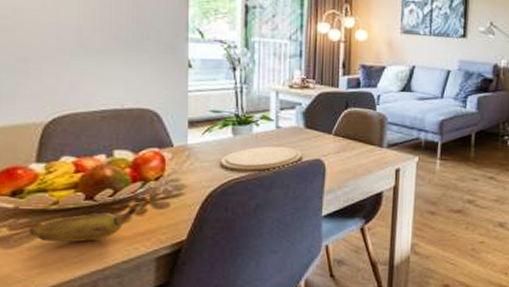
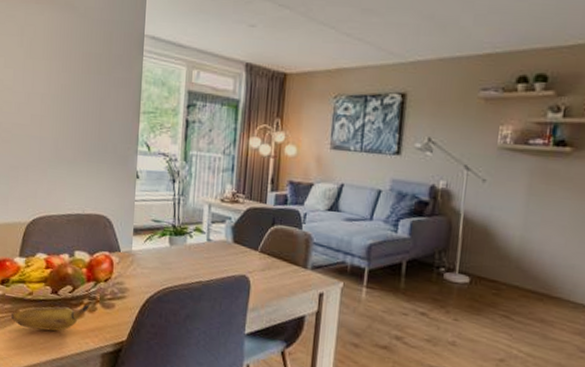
plate: present [220,146,303,171] -> none [157,258,230,282]

